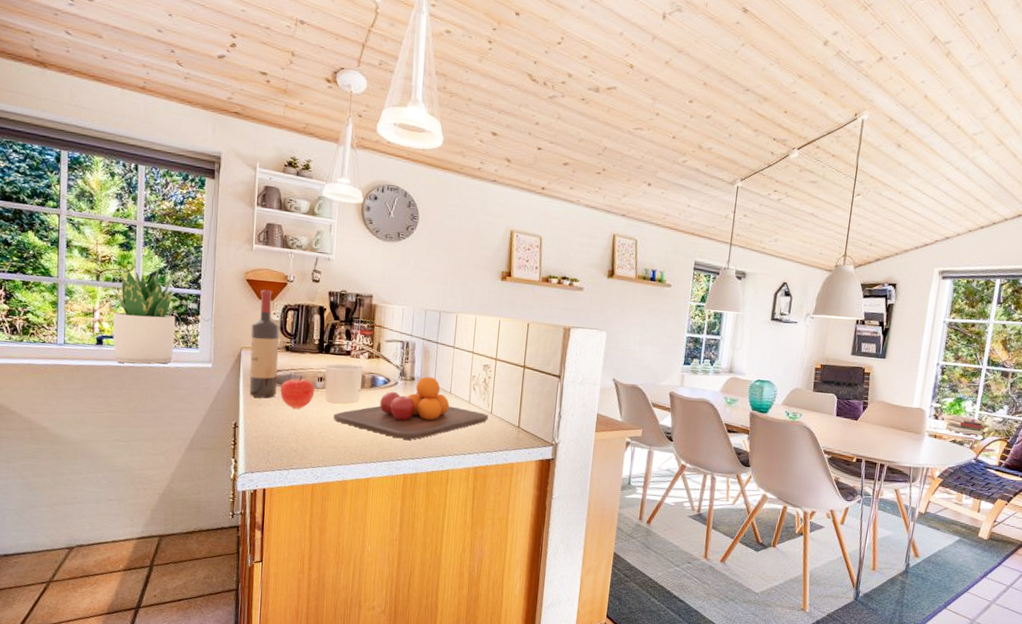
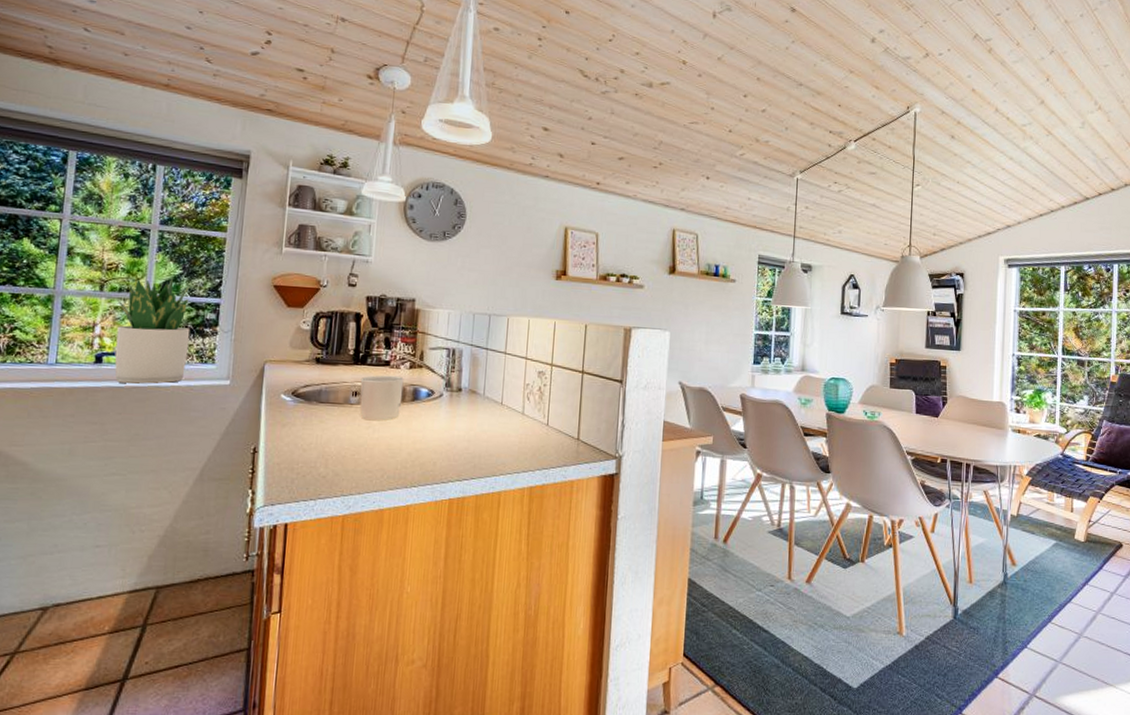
wine bottle: present [249,289,279,398] -> none [272,296,309,418]
fruit: present [280,376,315,409] -> none [308,390,349,429]
chopping board: present [333,376,488,440] -> none [369,387,544,459]
books: present [944,414,985,436] -> none [1026,407,1067,430]

